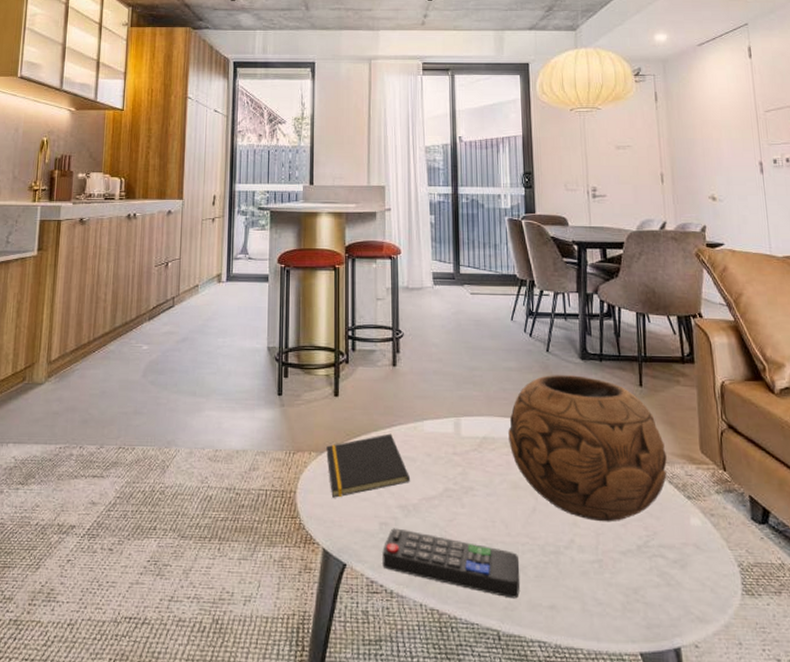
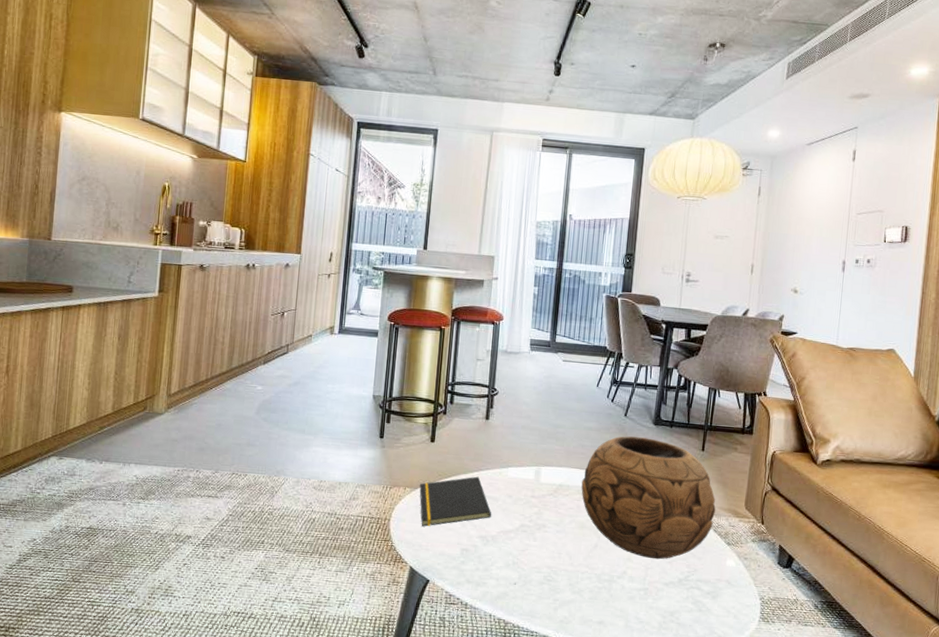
remote control: present [382,528,520,599] -> none [460,554,578,615]

